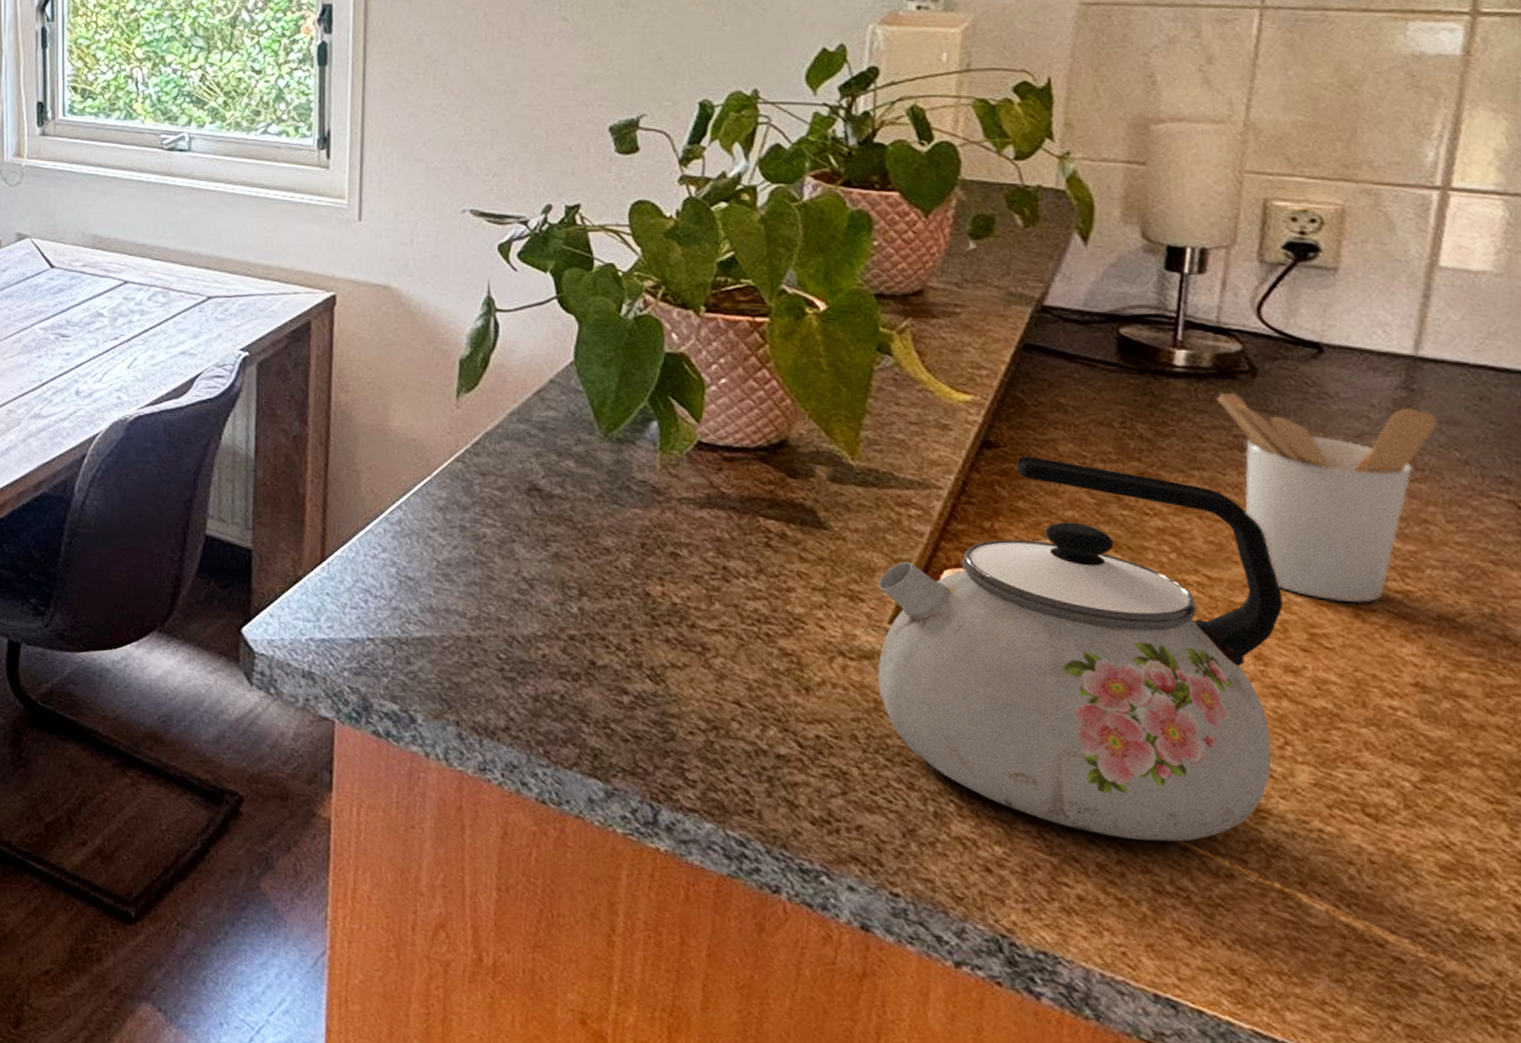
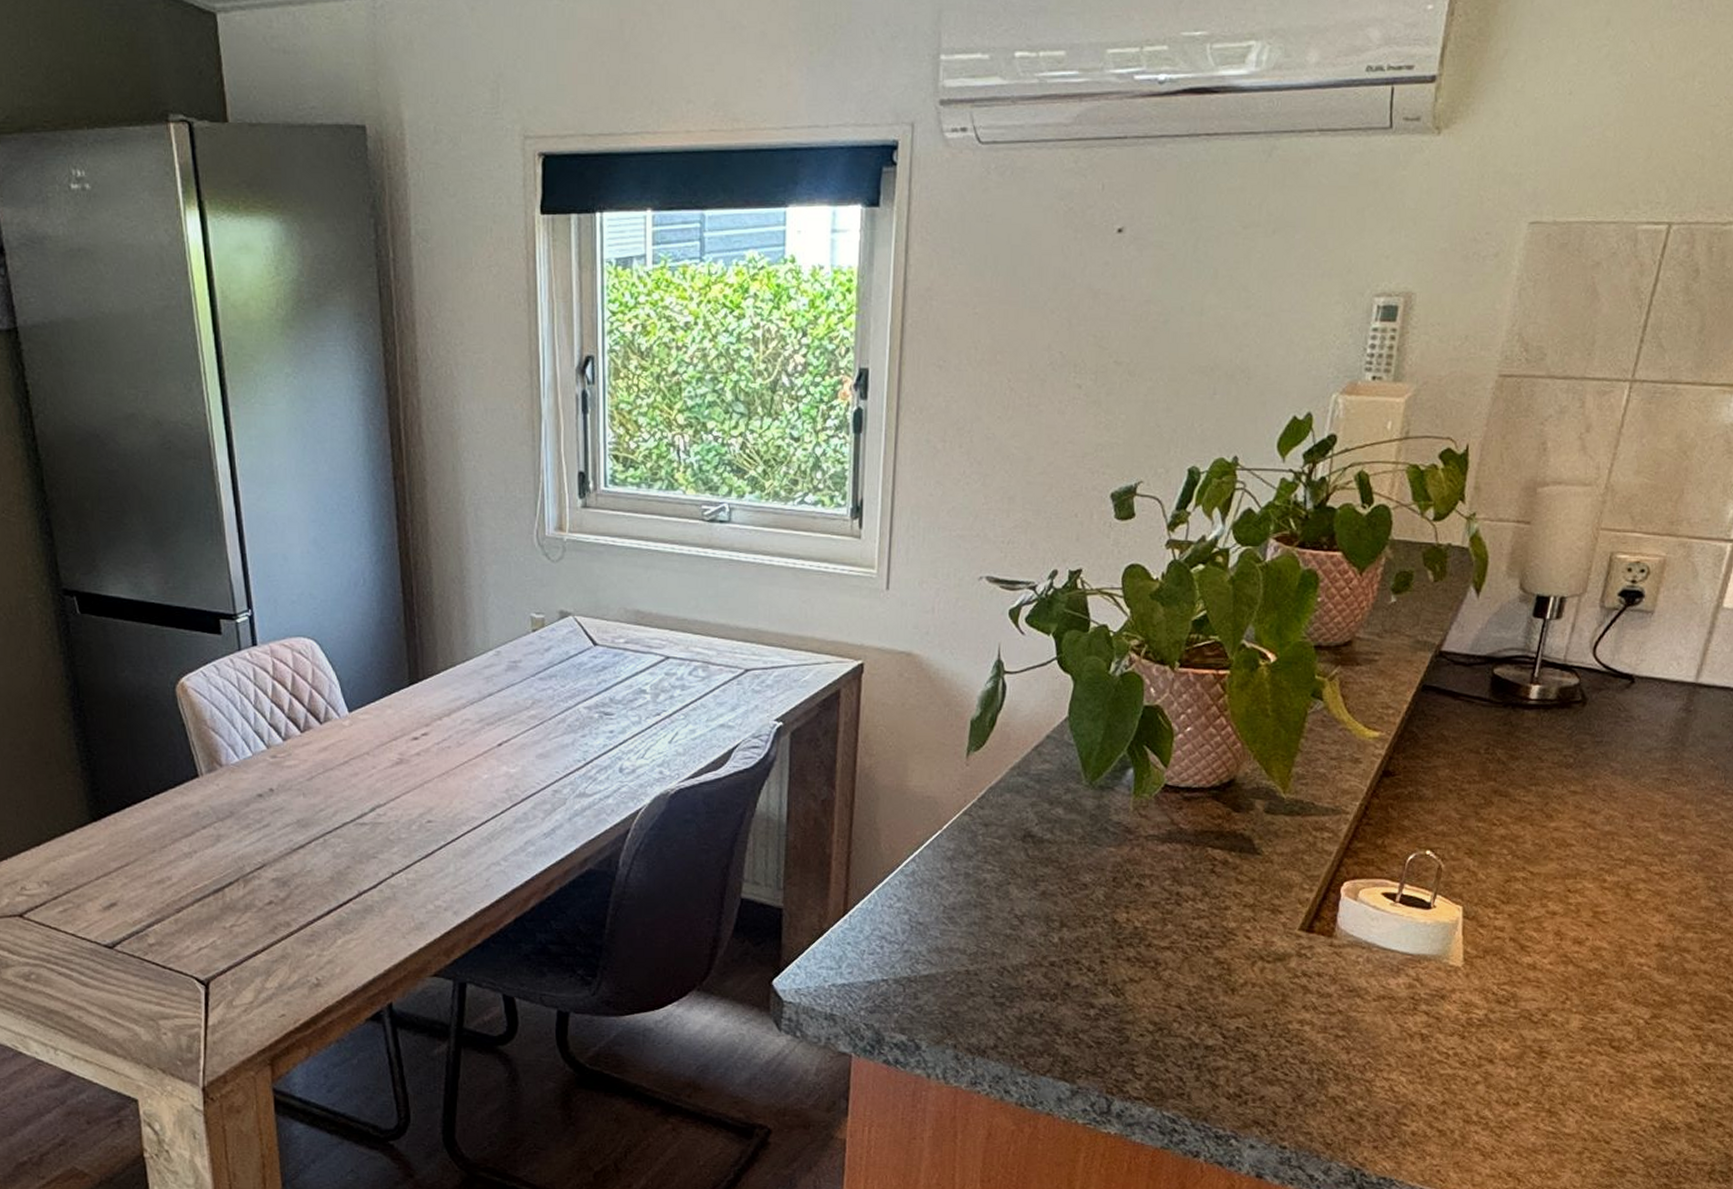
kettle: present [877,456,1283,842] -> none [1286,782,1580,1084]
utensil holder: present [1217,392,1438,604] -> none [1556,719,1703,886]

